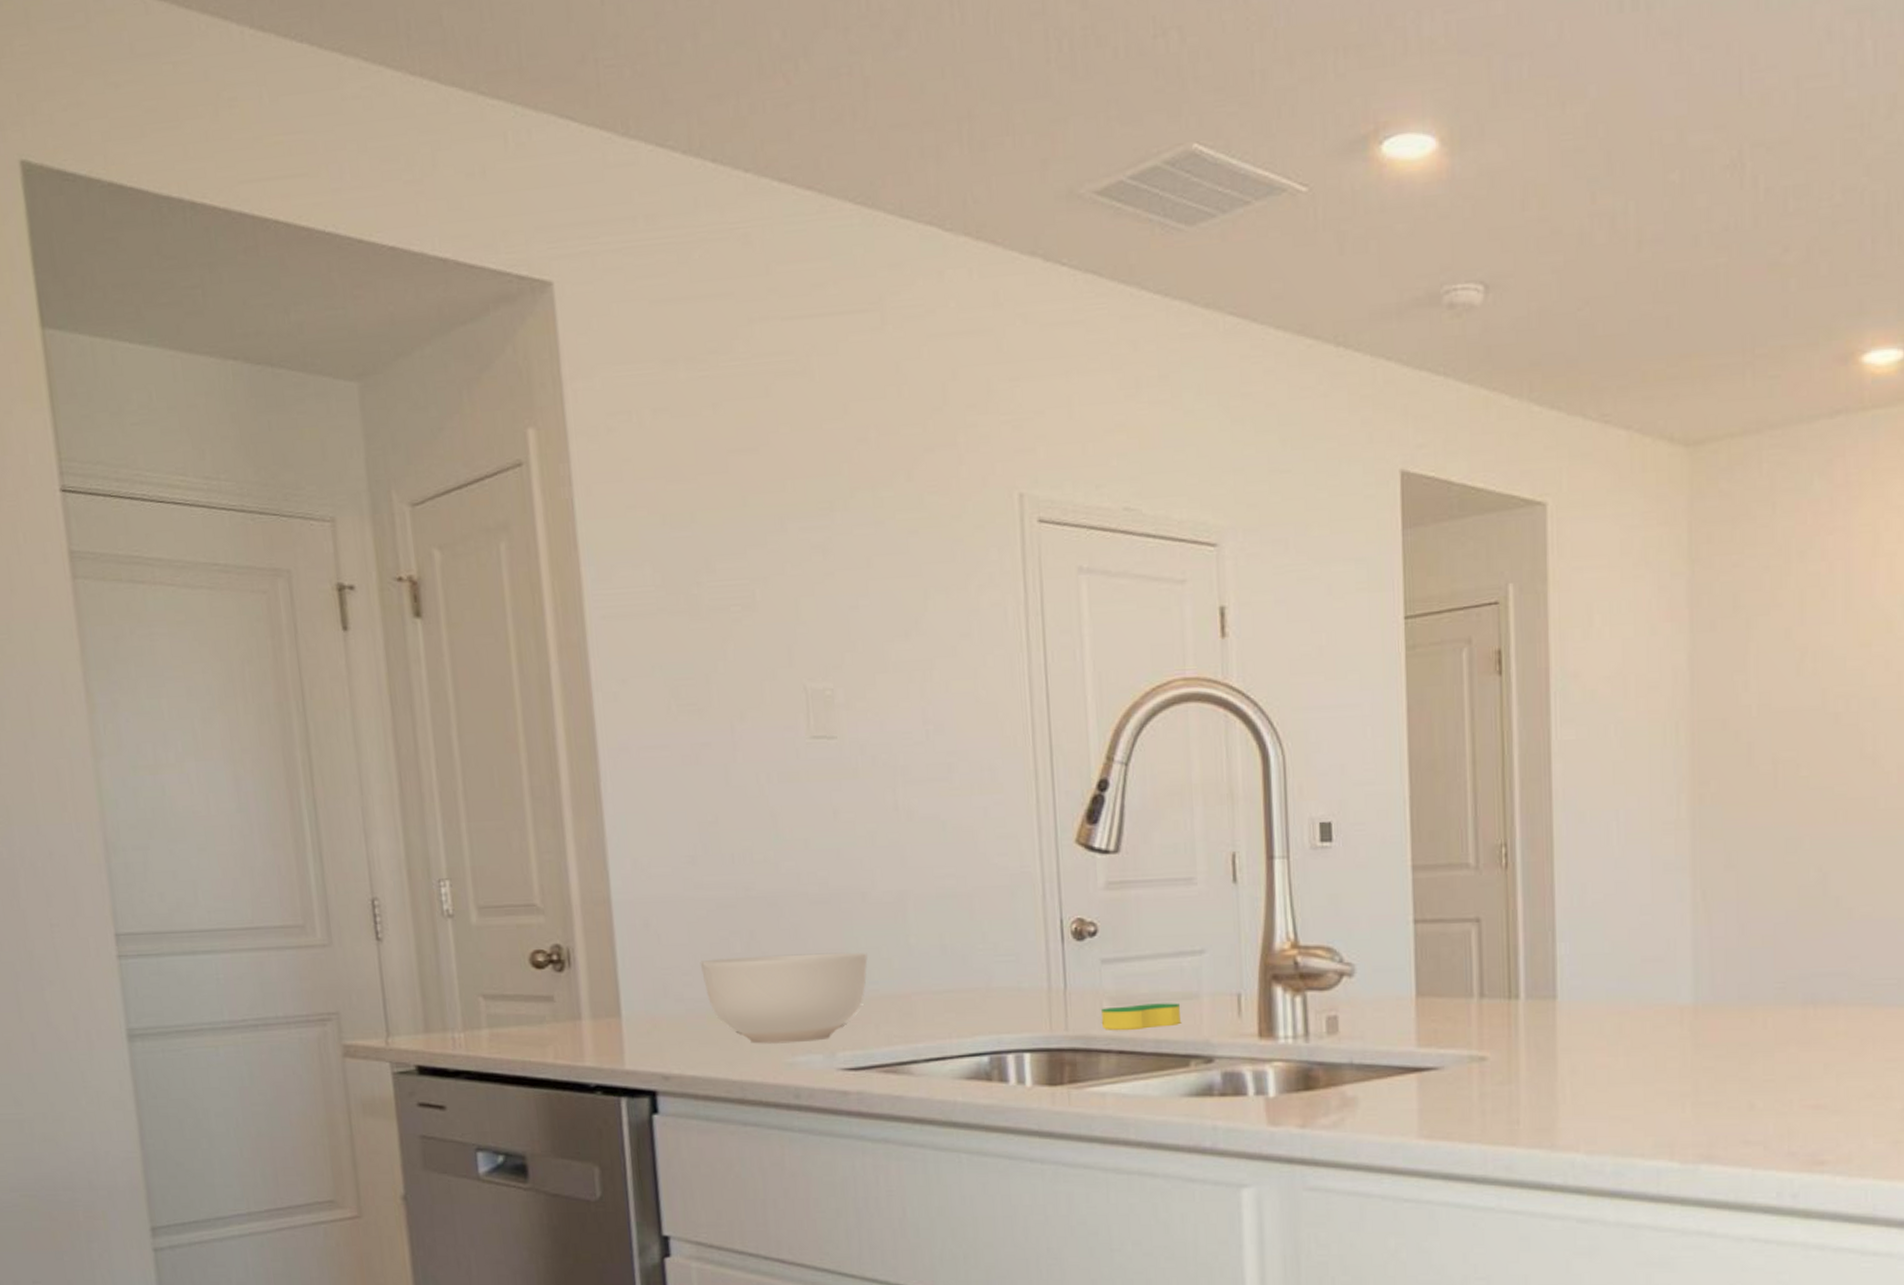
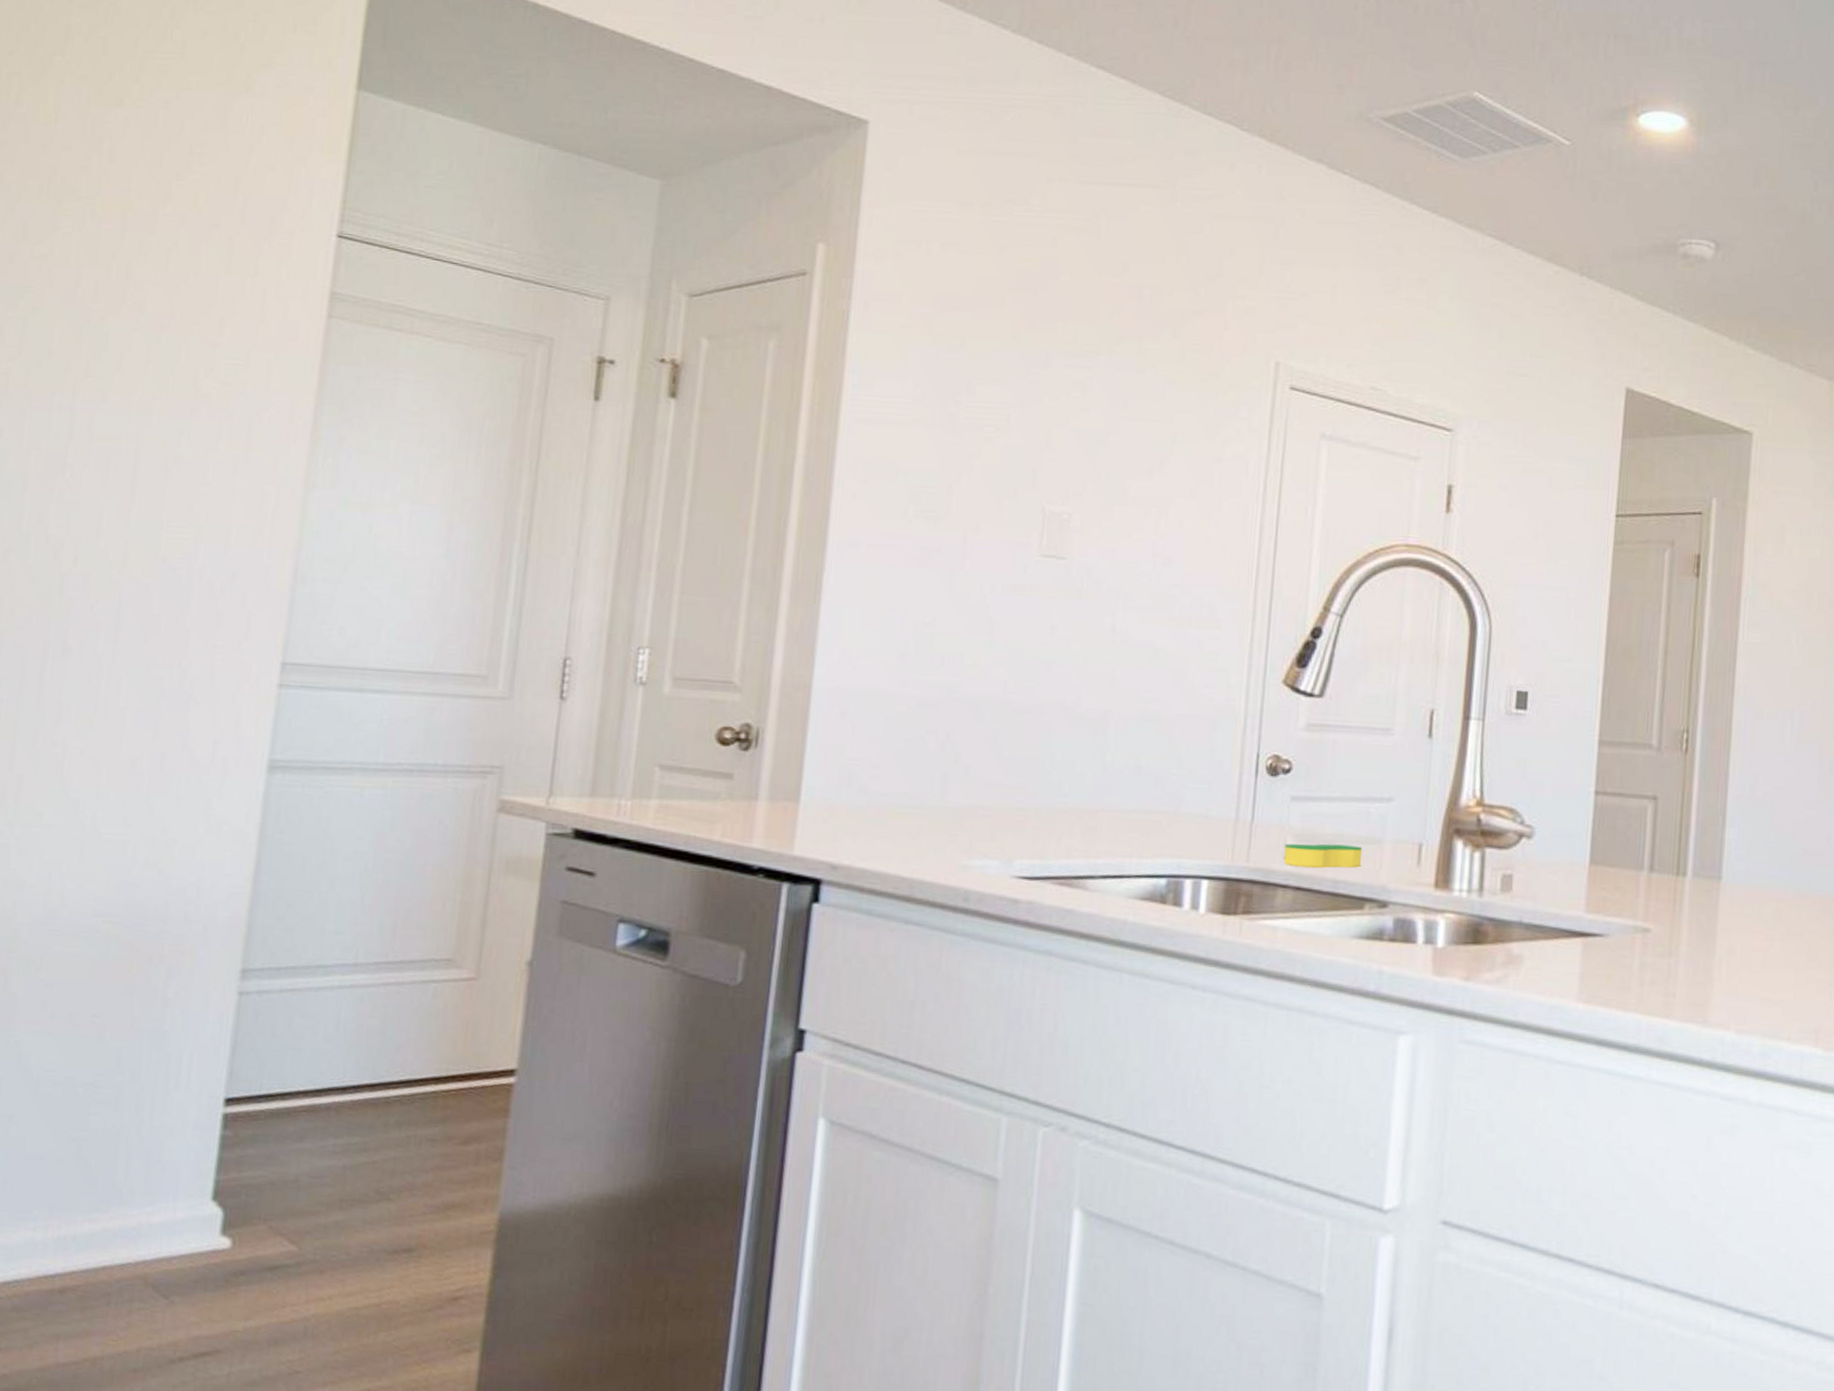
bowl: present [700,952,868,1044] -> none [890,754,1061,847]

